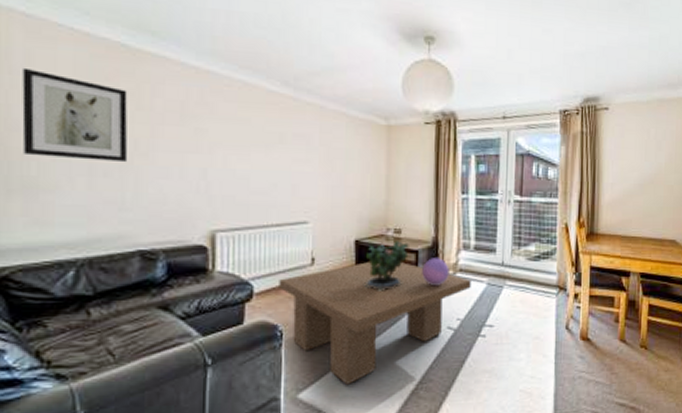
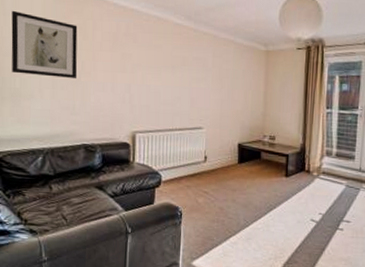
coffee table: present [279,262,471,385] -> none [180,162,332,258]
potted plant: present [363,241,409,291] -> none [243,146,281,186]
decorative sphere: present [422,258,449,286] -> none [291,161,314,185]

